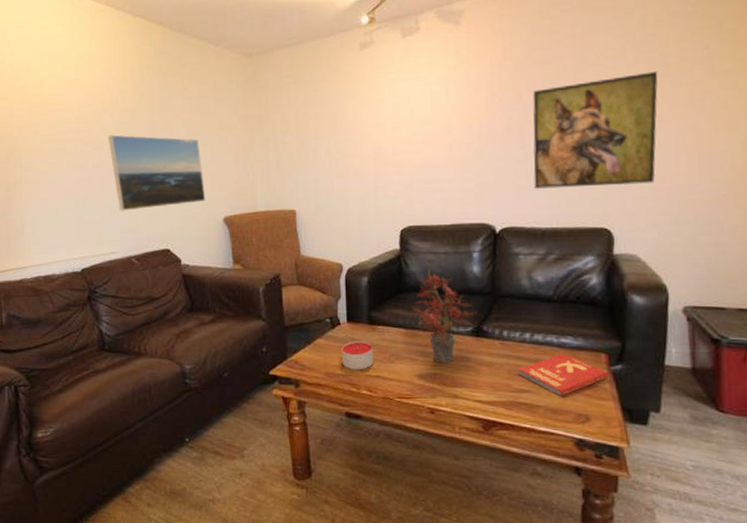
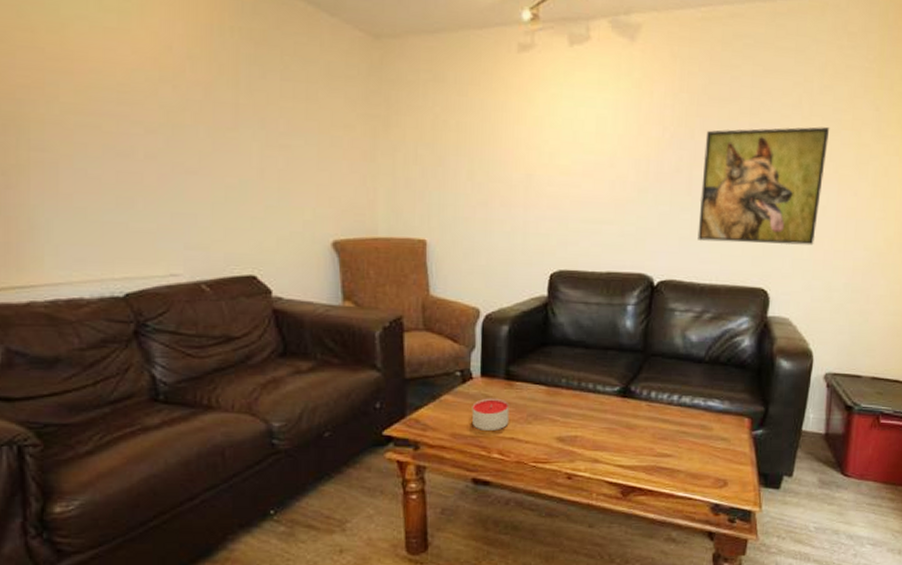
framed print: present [108,134,206,211] -> none [168,115,309,221]
potted plant: present [413,256,477,364] -> none [557,306,626,426]
book: present [517,353,609,396] -> none [662,416,750,461]

